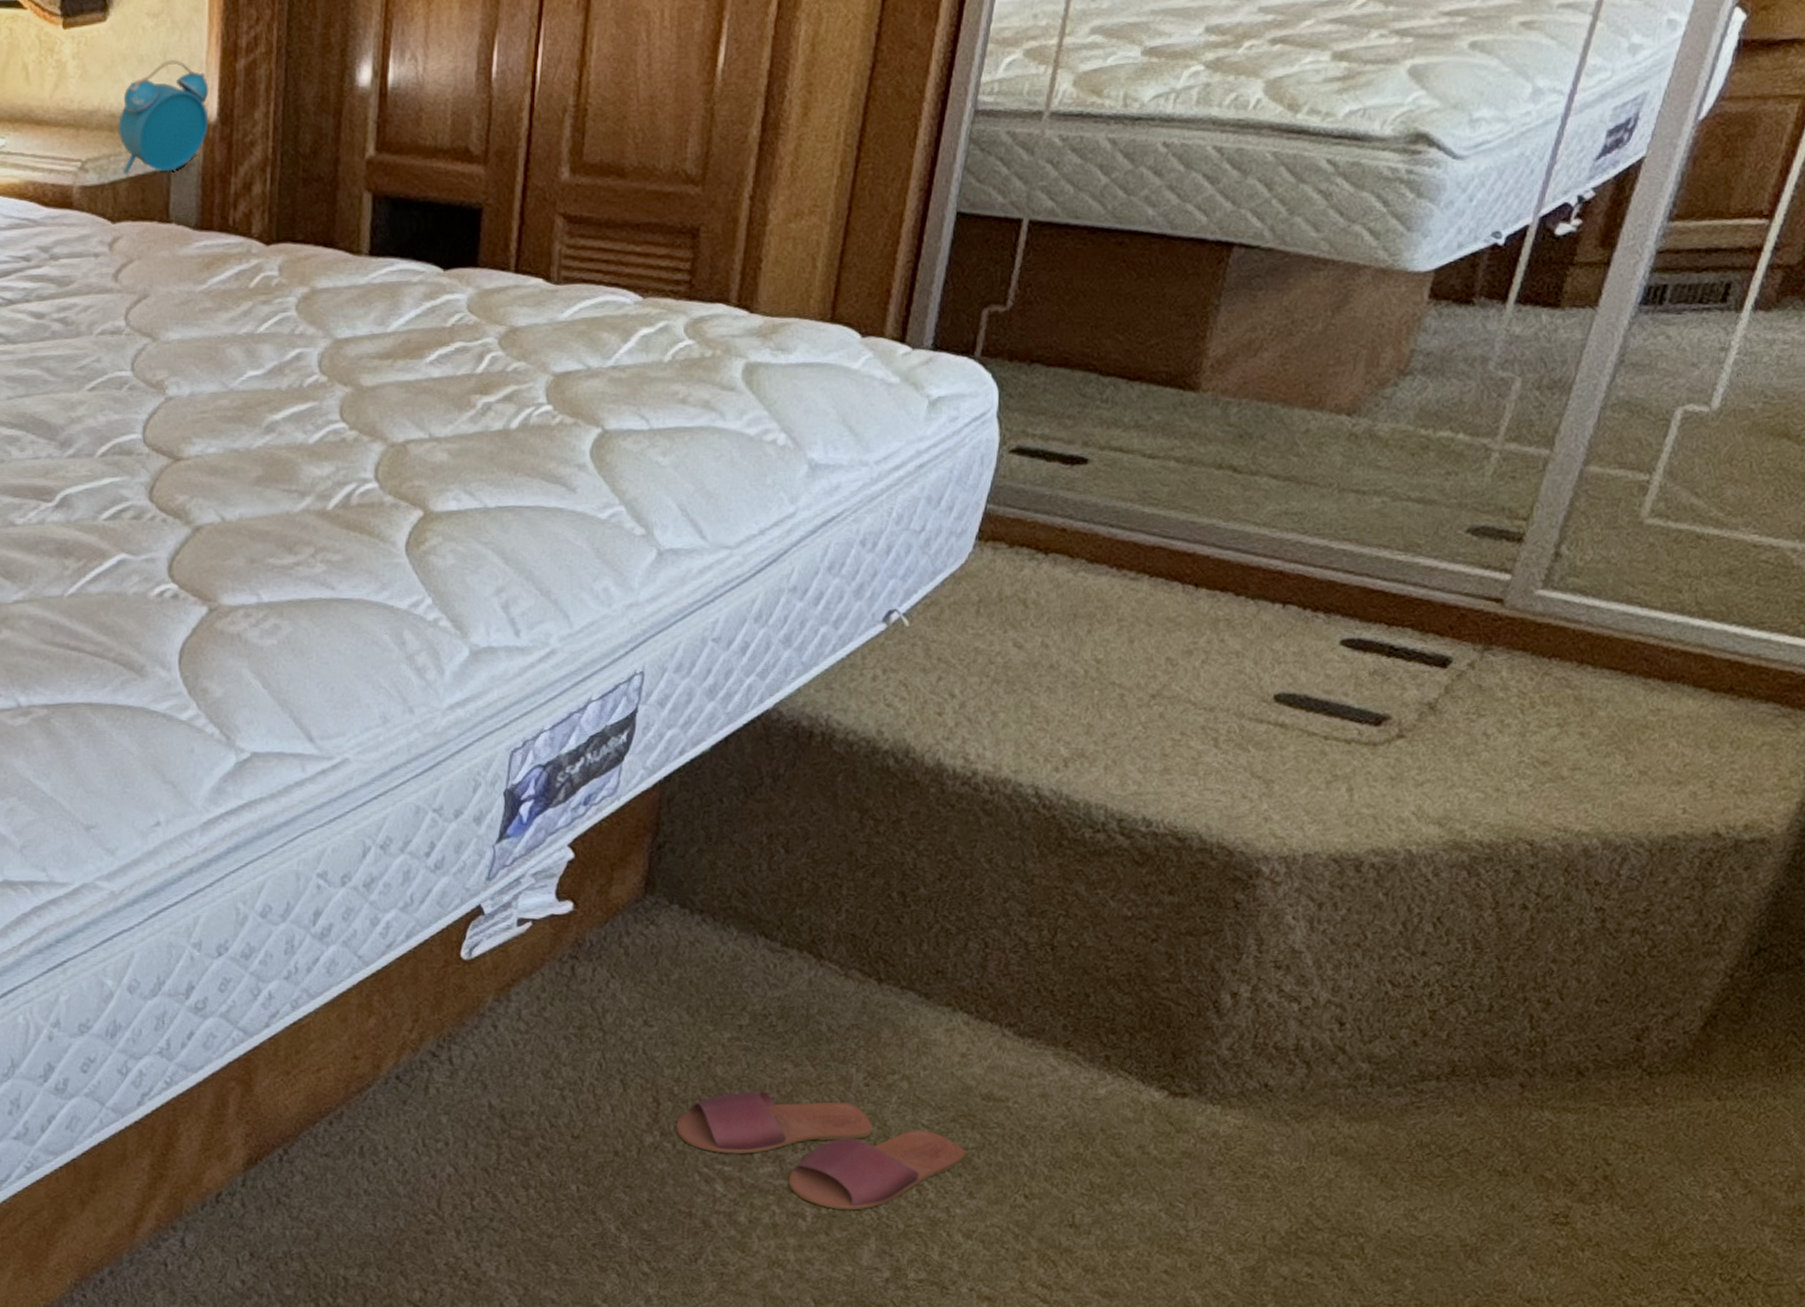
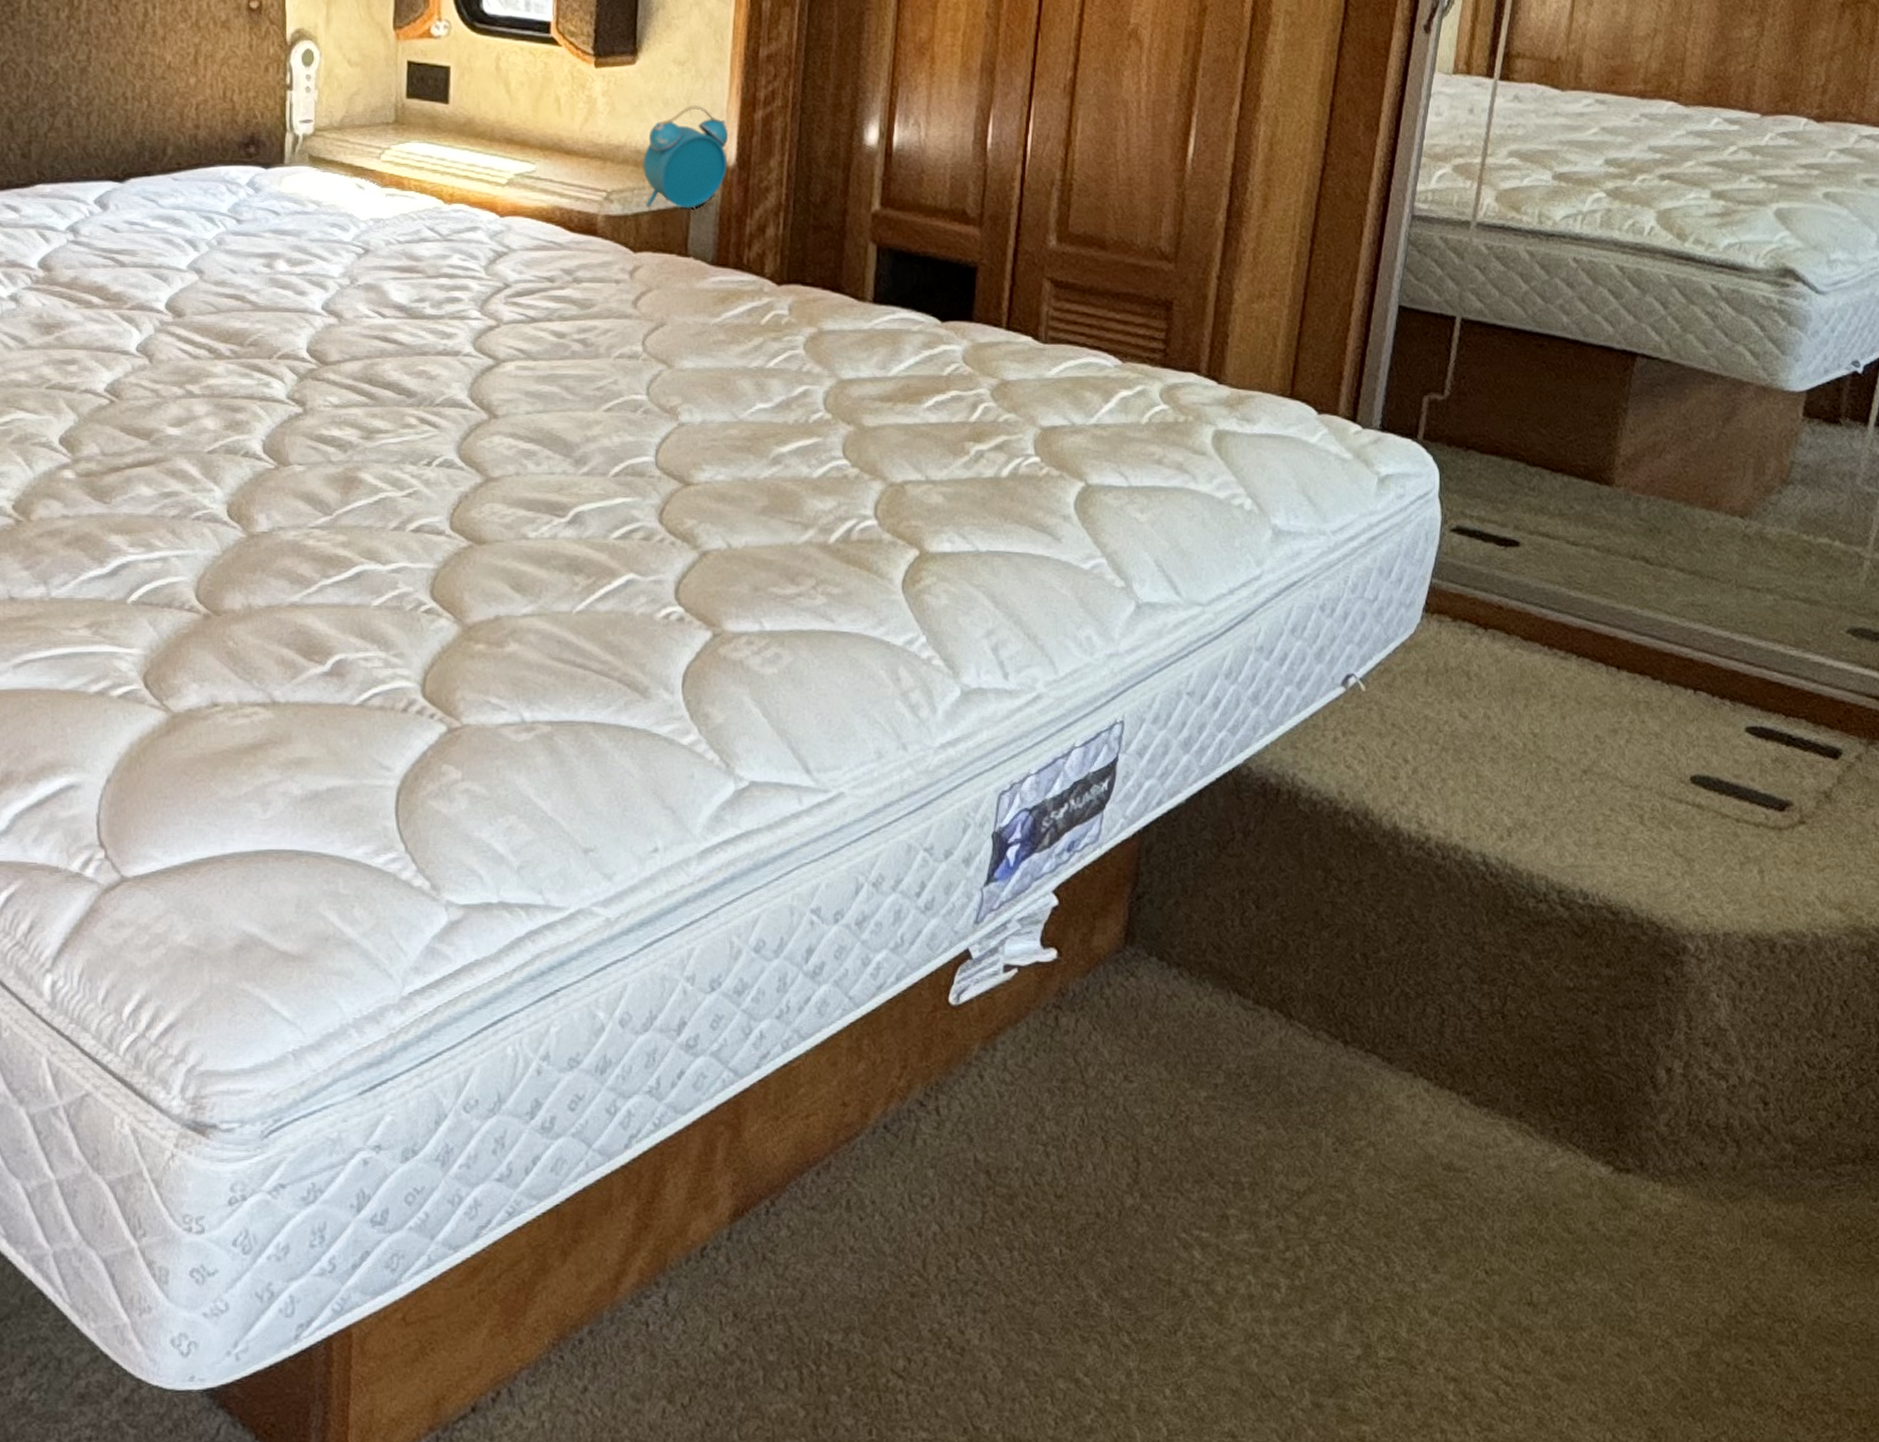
slippers: present [676,1091,966,1210] -> none [1156,1153,1430,1282]

